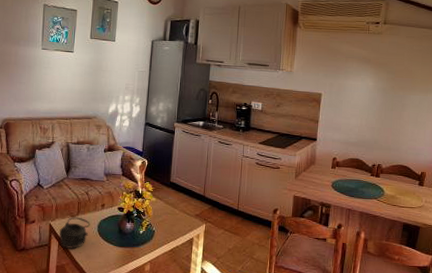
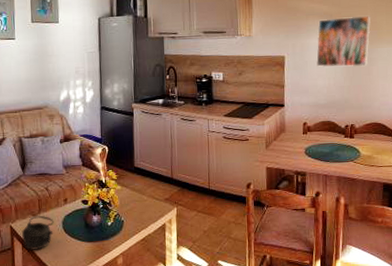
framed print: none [350,63,406,111] -> present [315,15,371,68]

